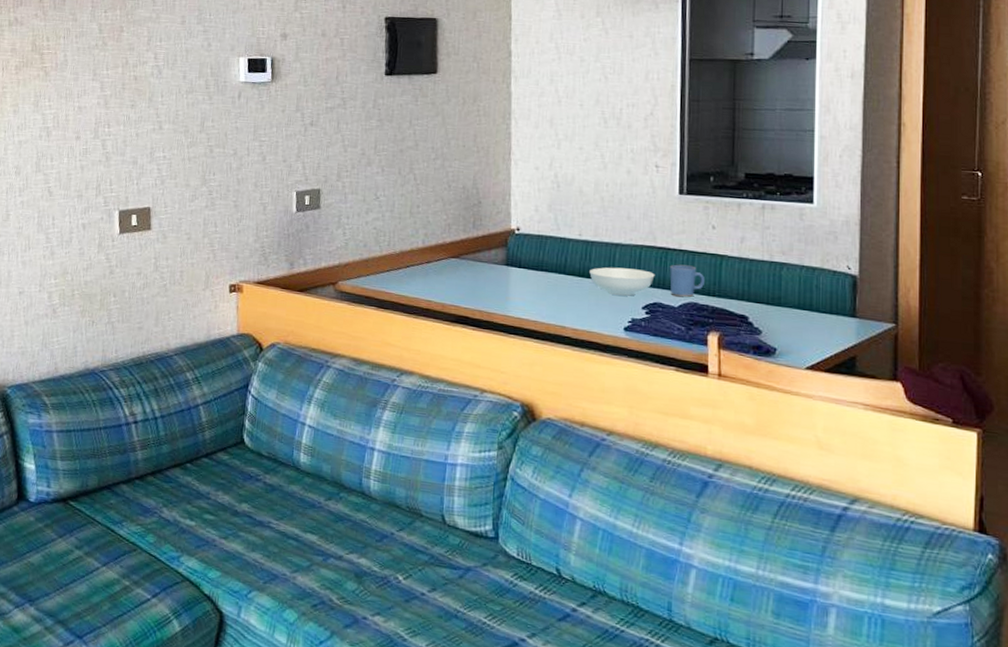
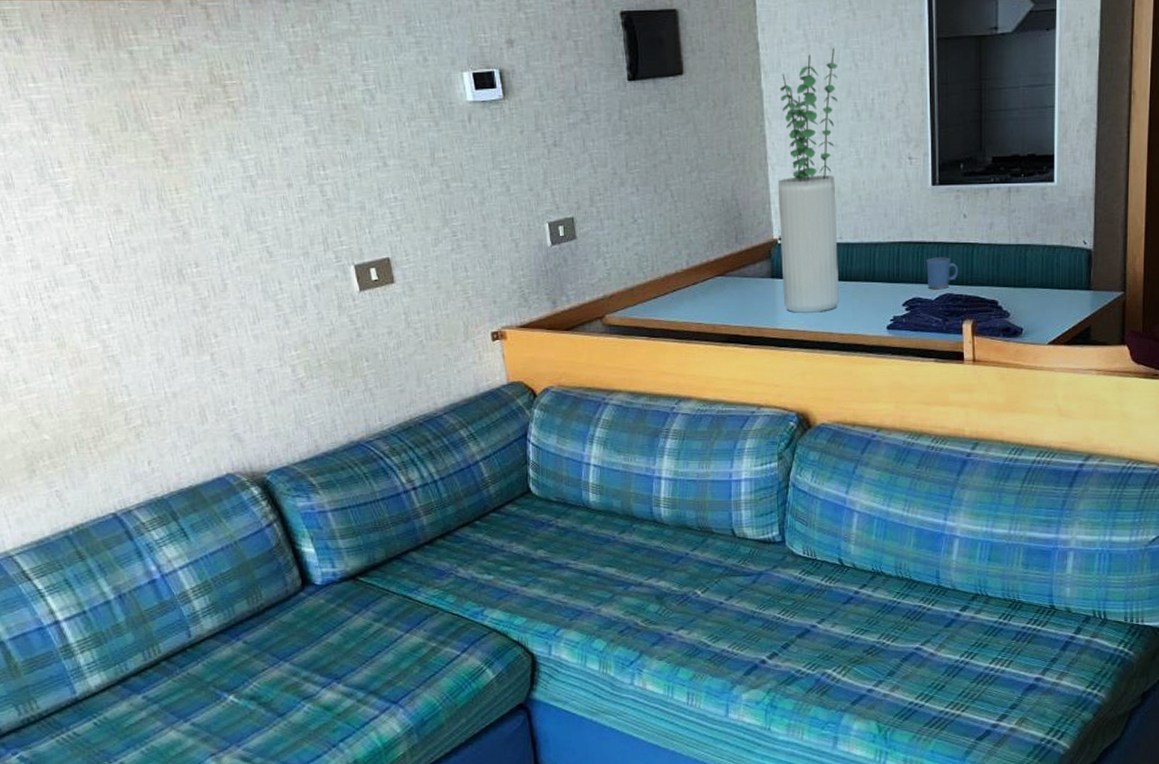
vase: none [516,61,587,305] -> present [777,48,840,313]
bowl: present [589,267,655,296] -> none [852,267,913,295]

